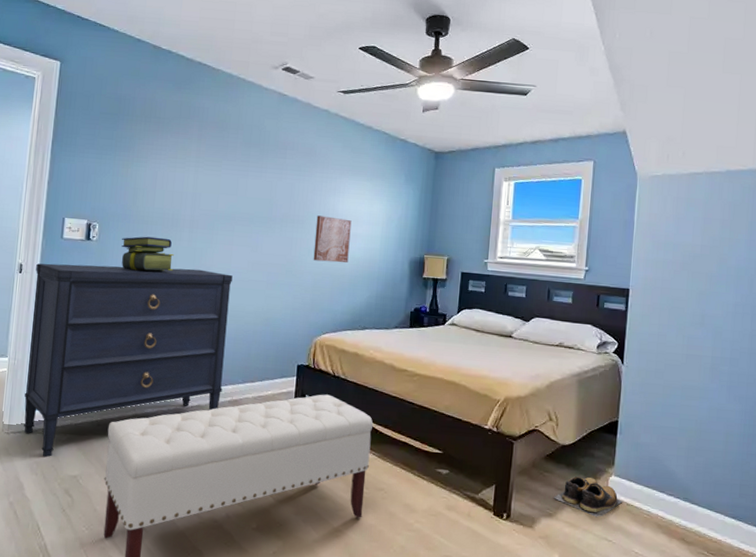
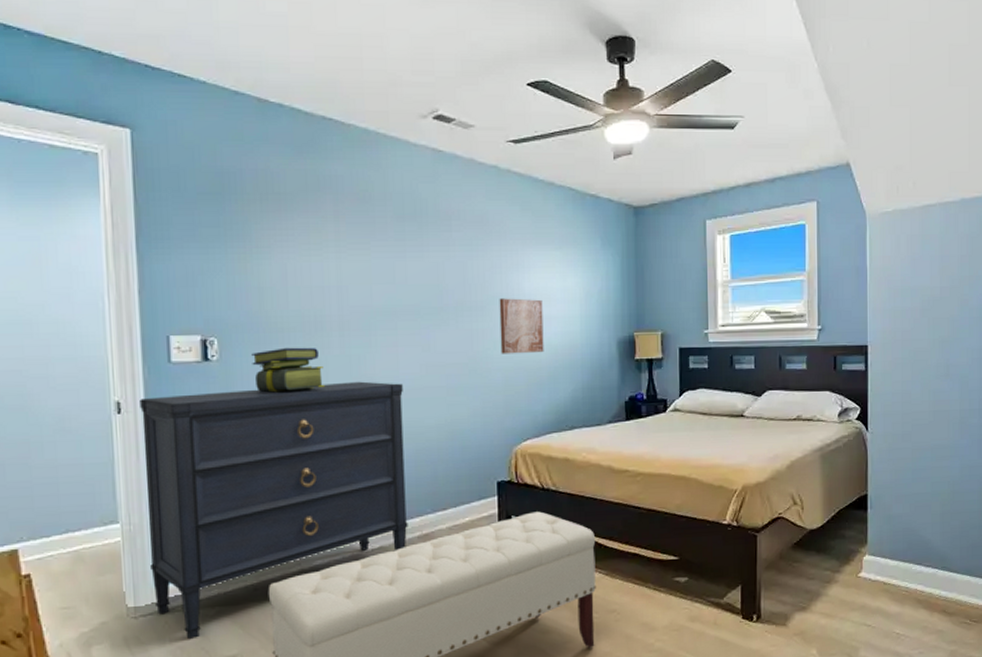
shoes: present [554,476,622,517] -> none [806,561,879,603]

